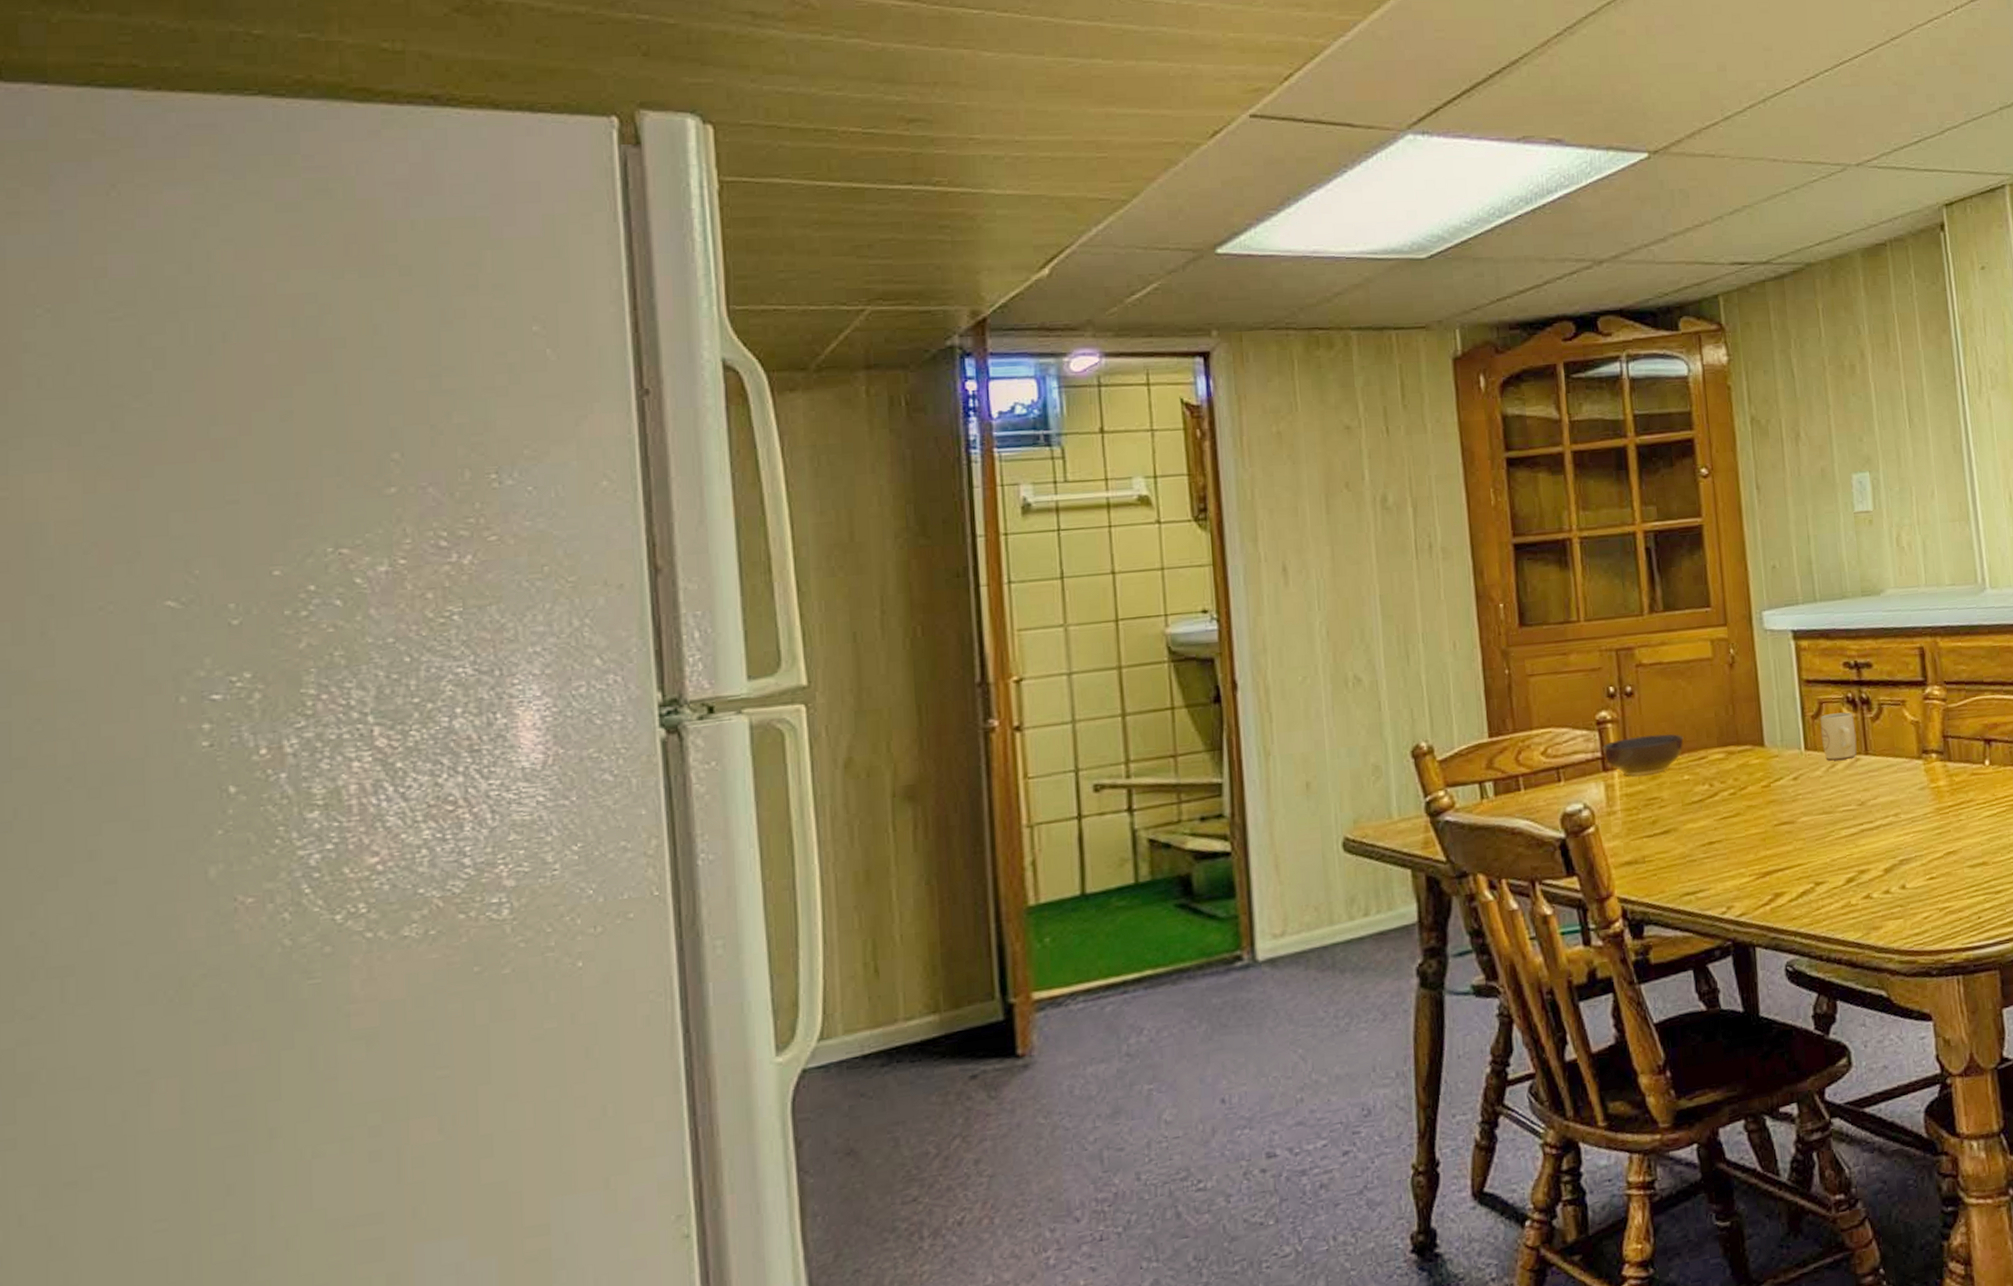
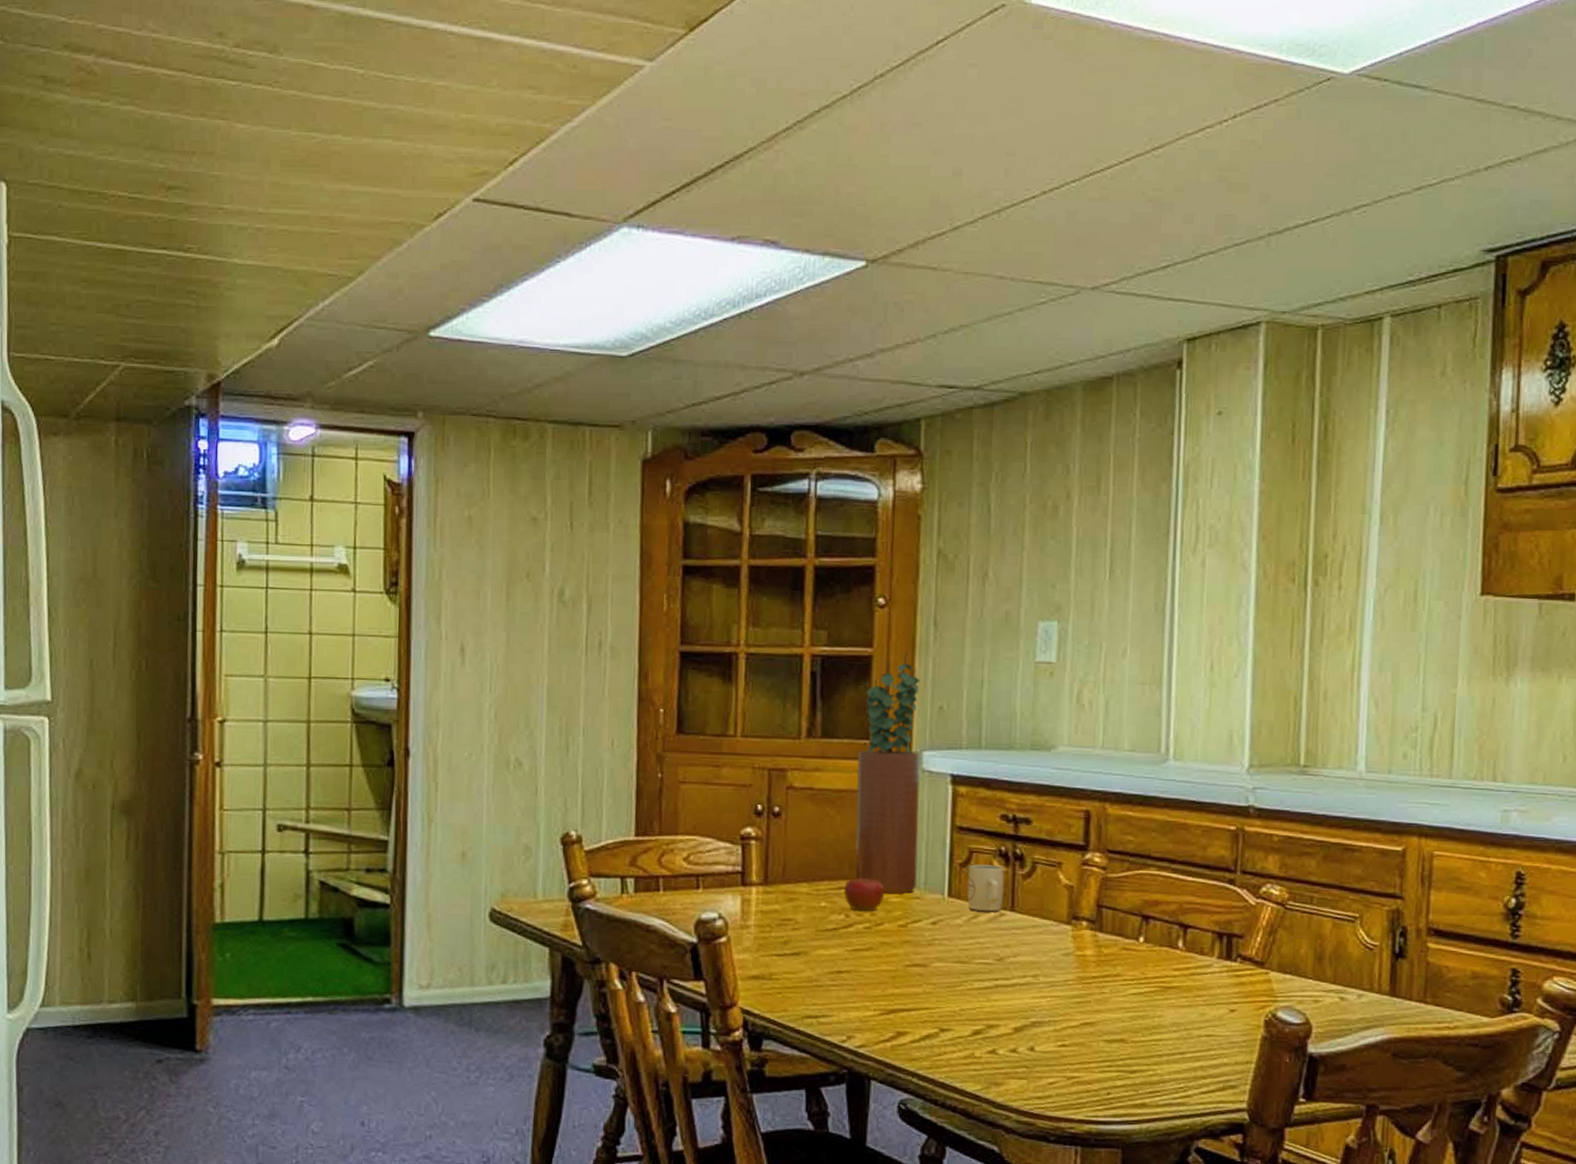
bowl: present [1602,734,1684,776] -> none [743,857,826,896]
vase: none [1700,517,1774,757] -> present [855,651,921,894]
fruit: none [1704,739,1745,779] -> present [844,873,885,912]

